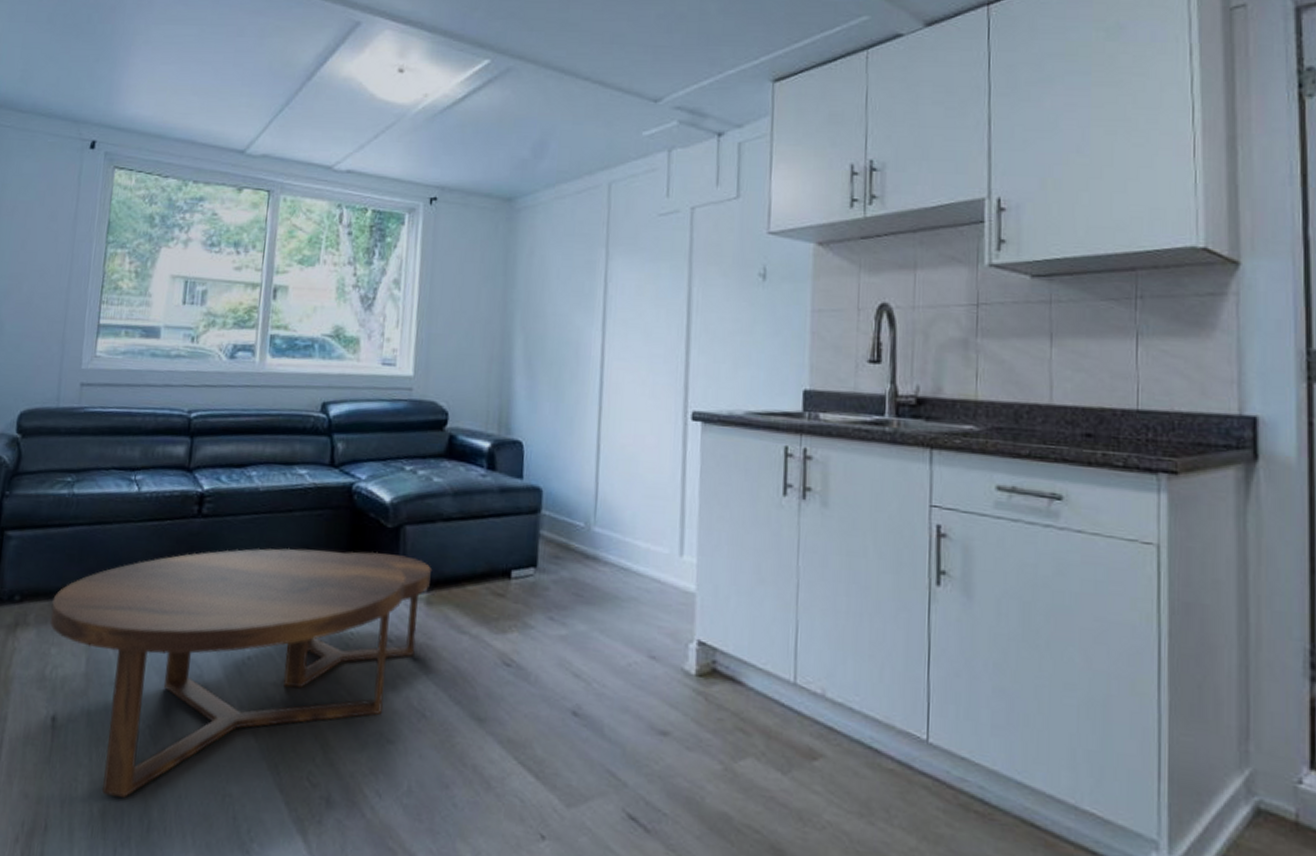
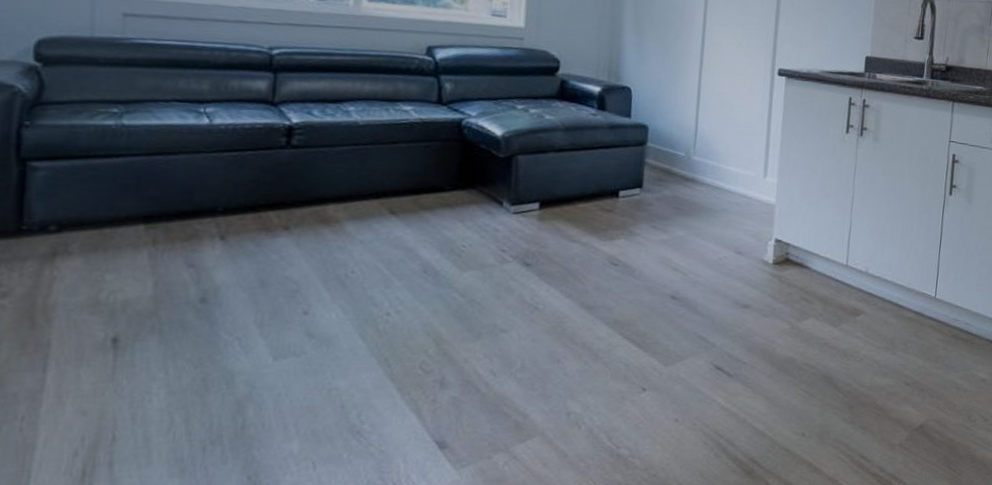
coffee table: present [49,547,431,798] -> none [101,175,543,402]

